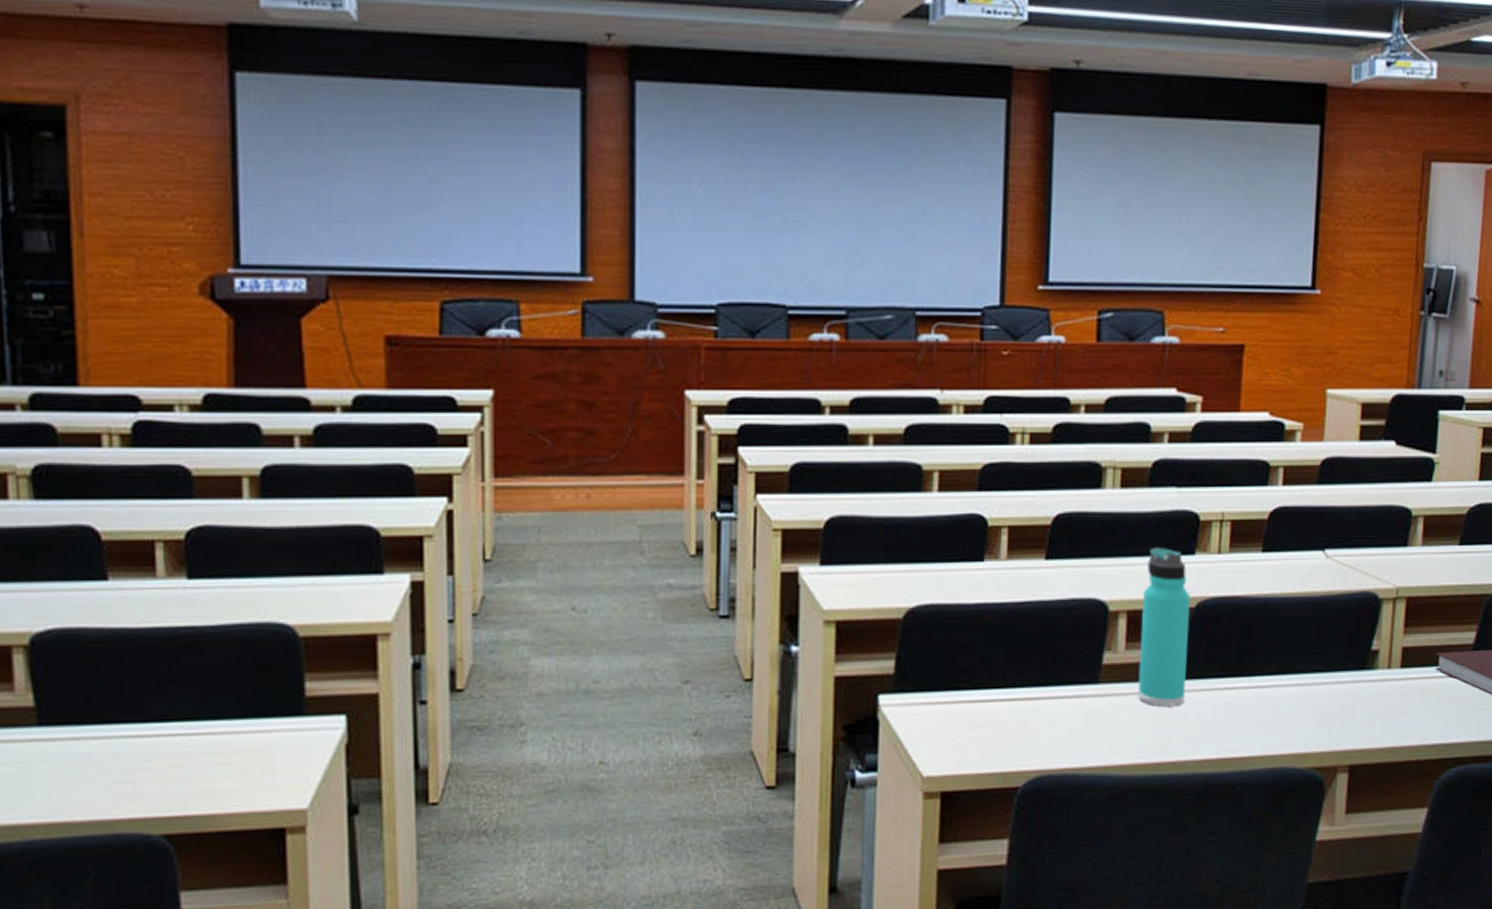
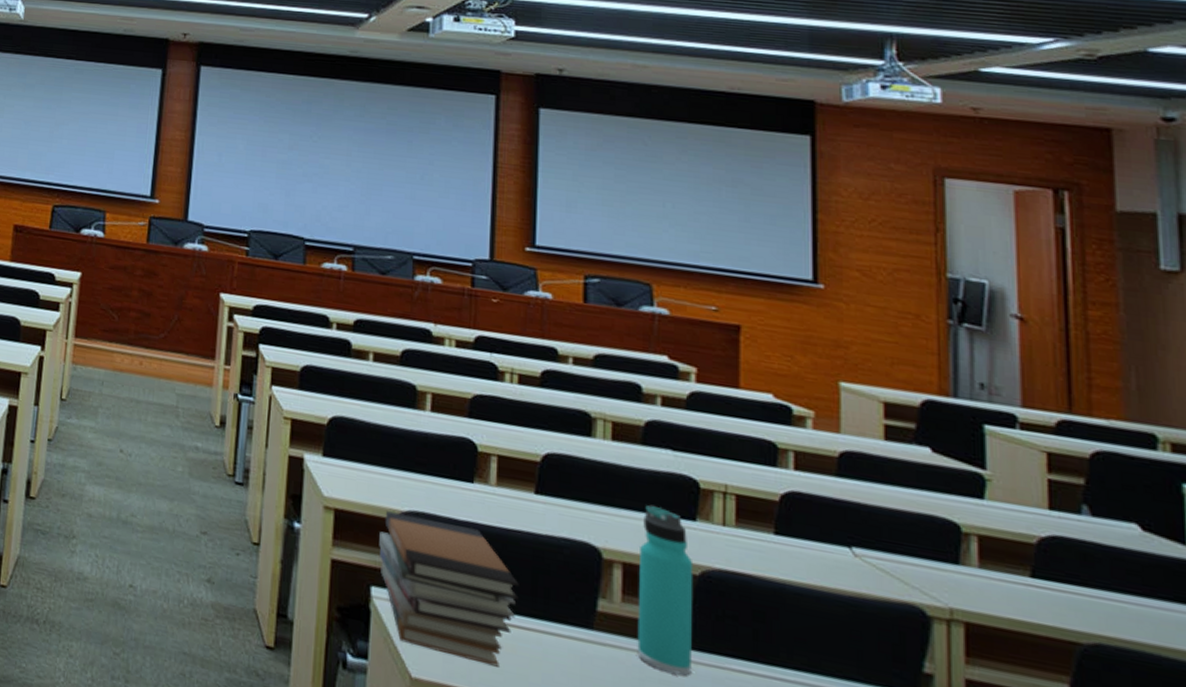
book stack: none [886,609,1029,745] -> present [379,510,519,667]

